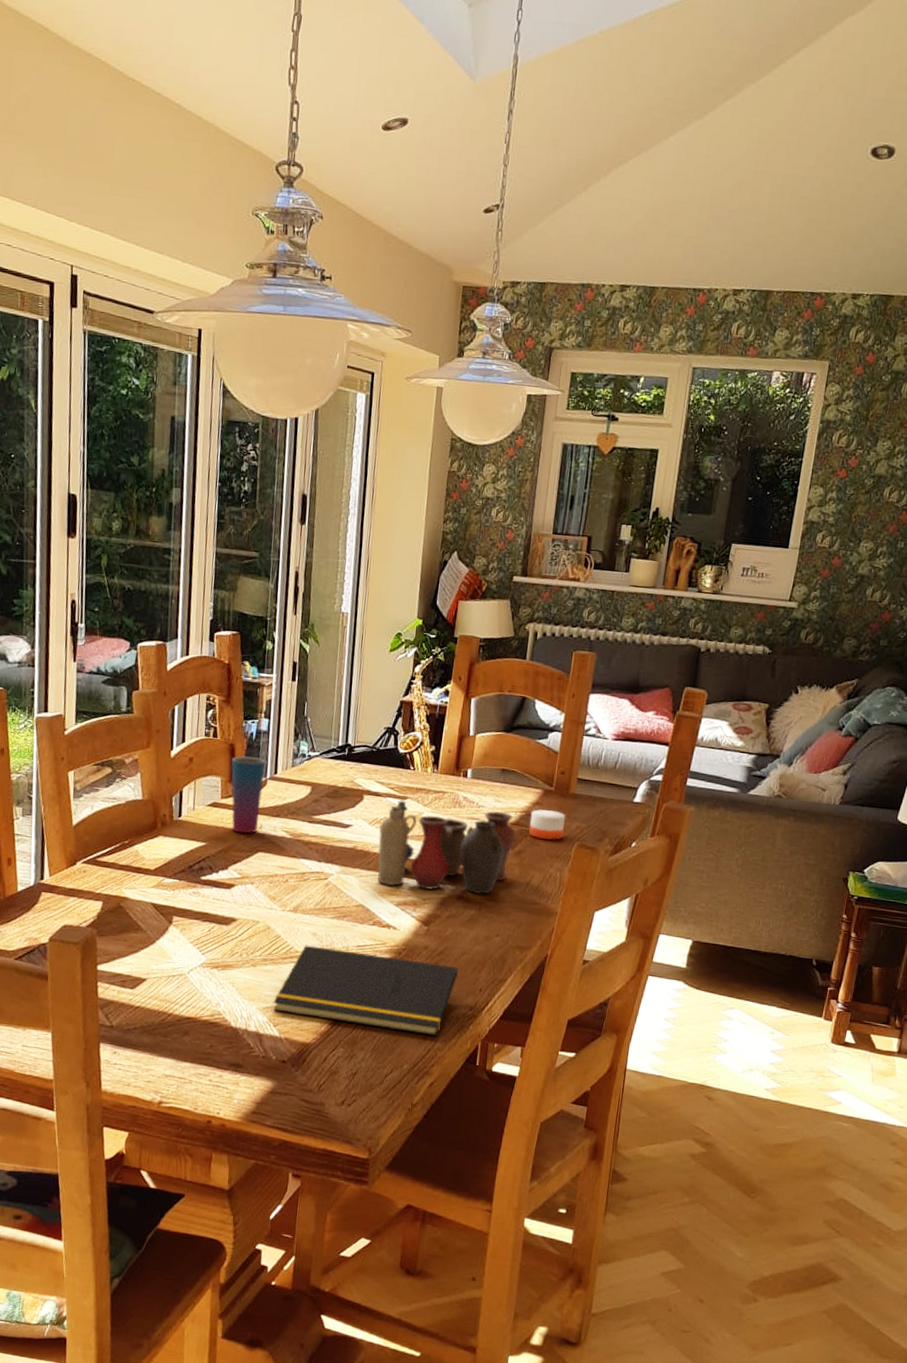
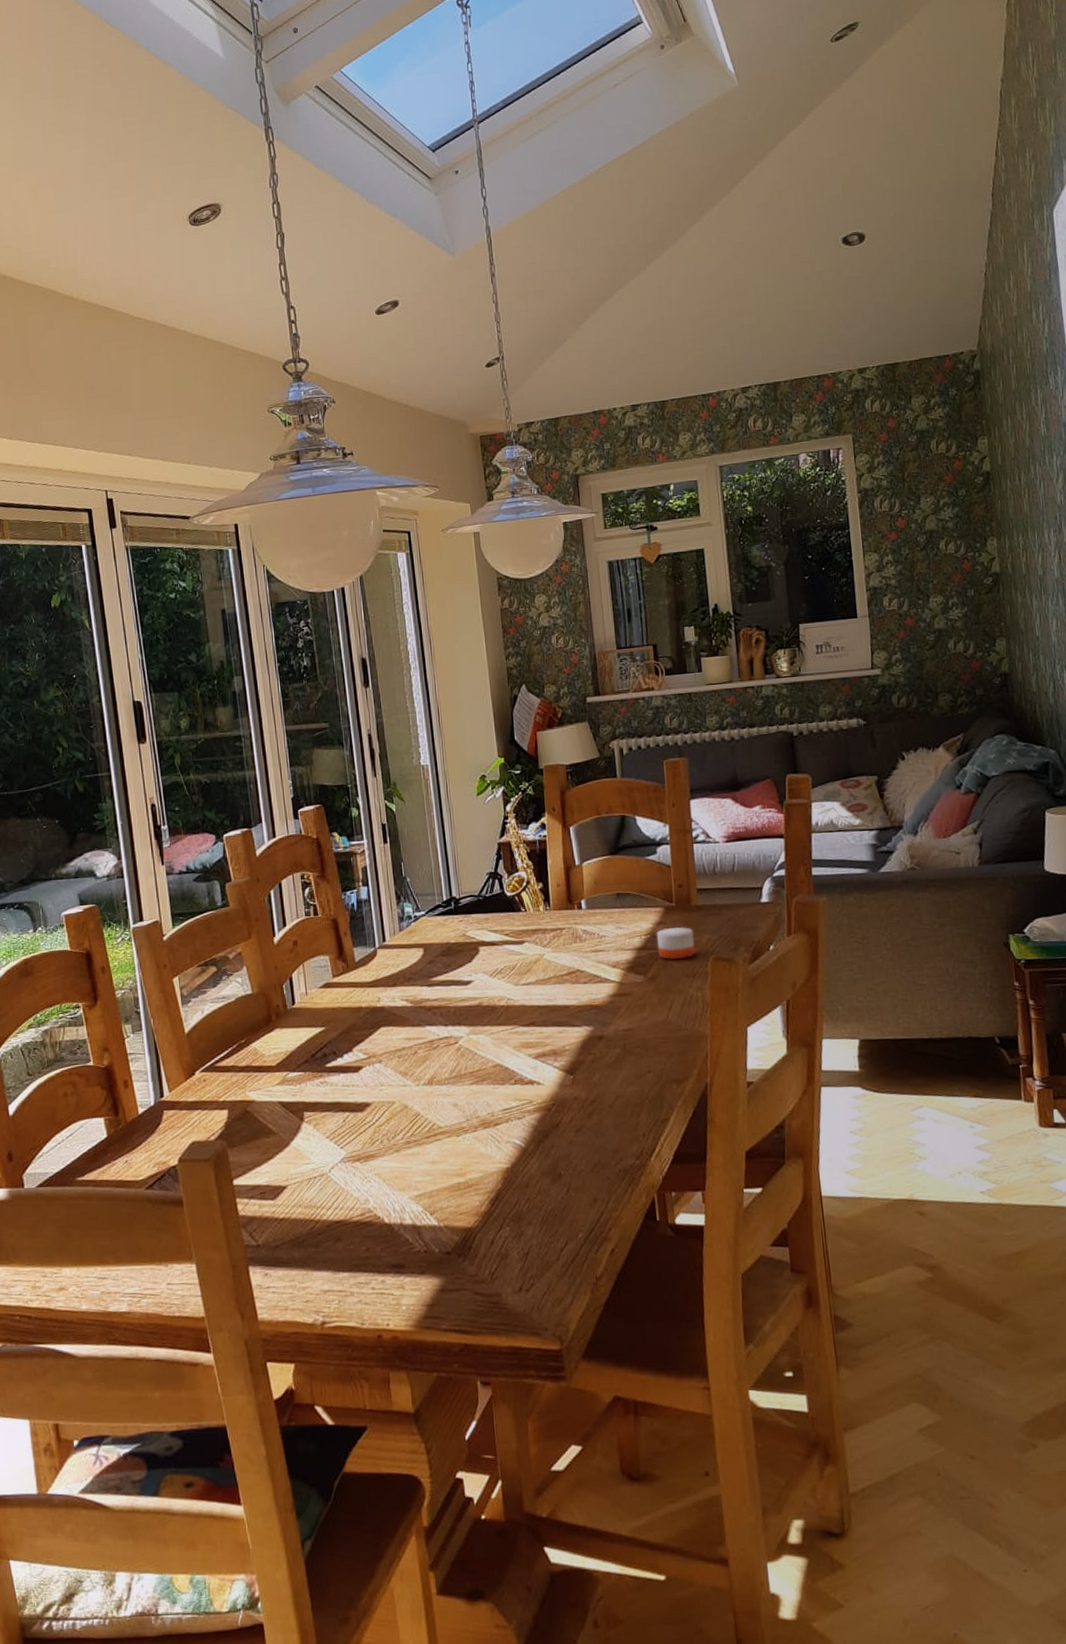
cup: present [231,756,266,834] -> none [336,927,376,1011]
notepad: present [273,945,458,1036] -> none [425,1114,616,1198]
vase: present [377,800,516,895] -> none [502,937,647,1039]

